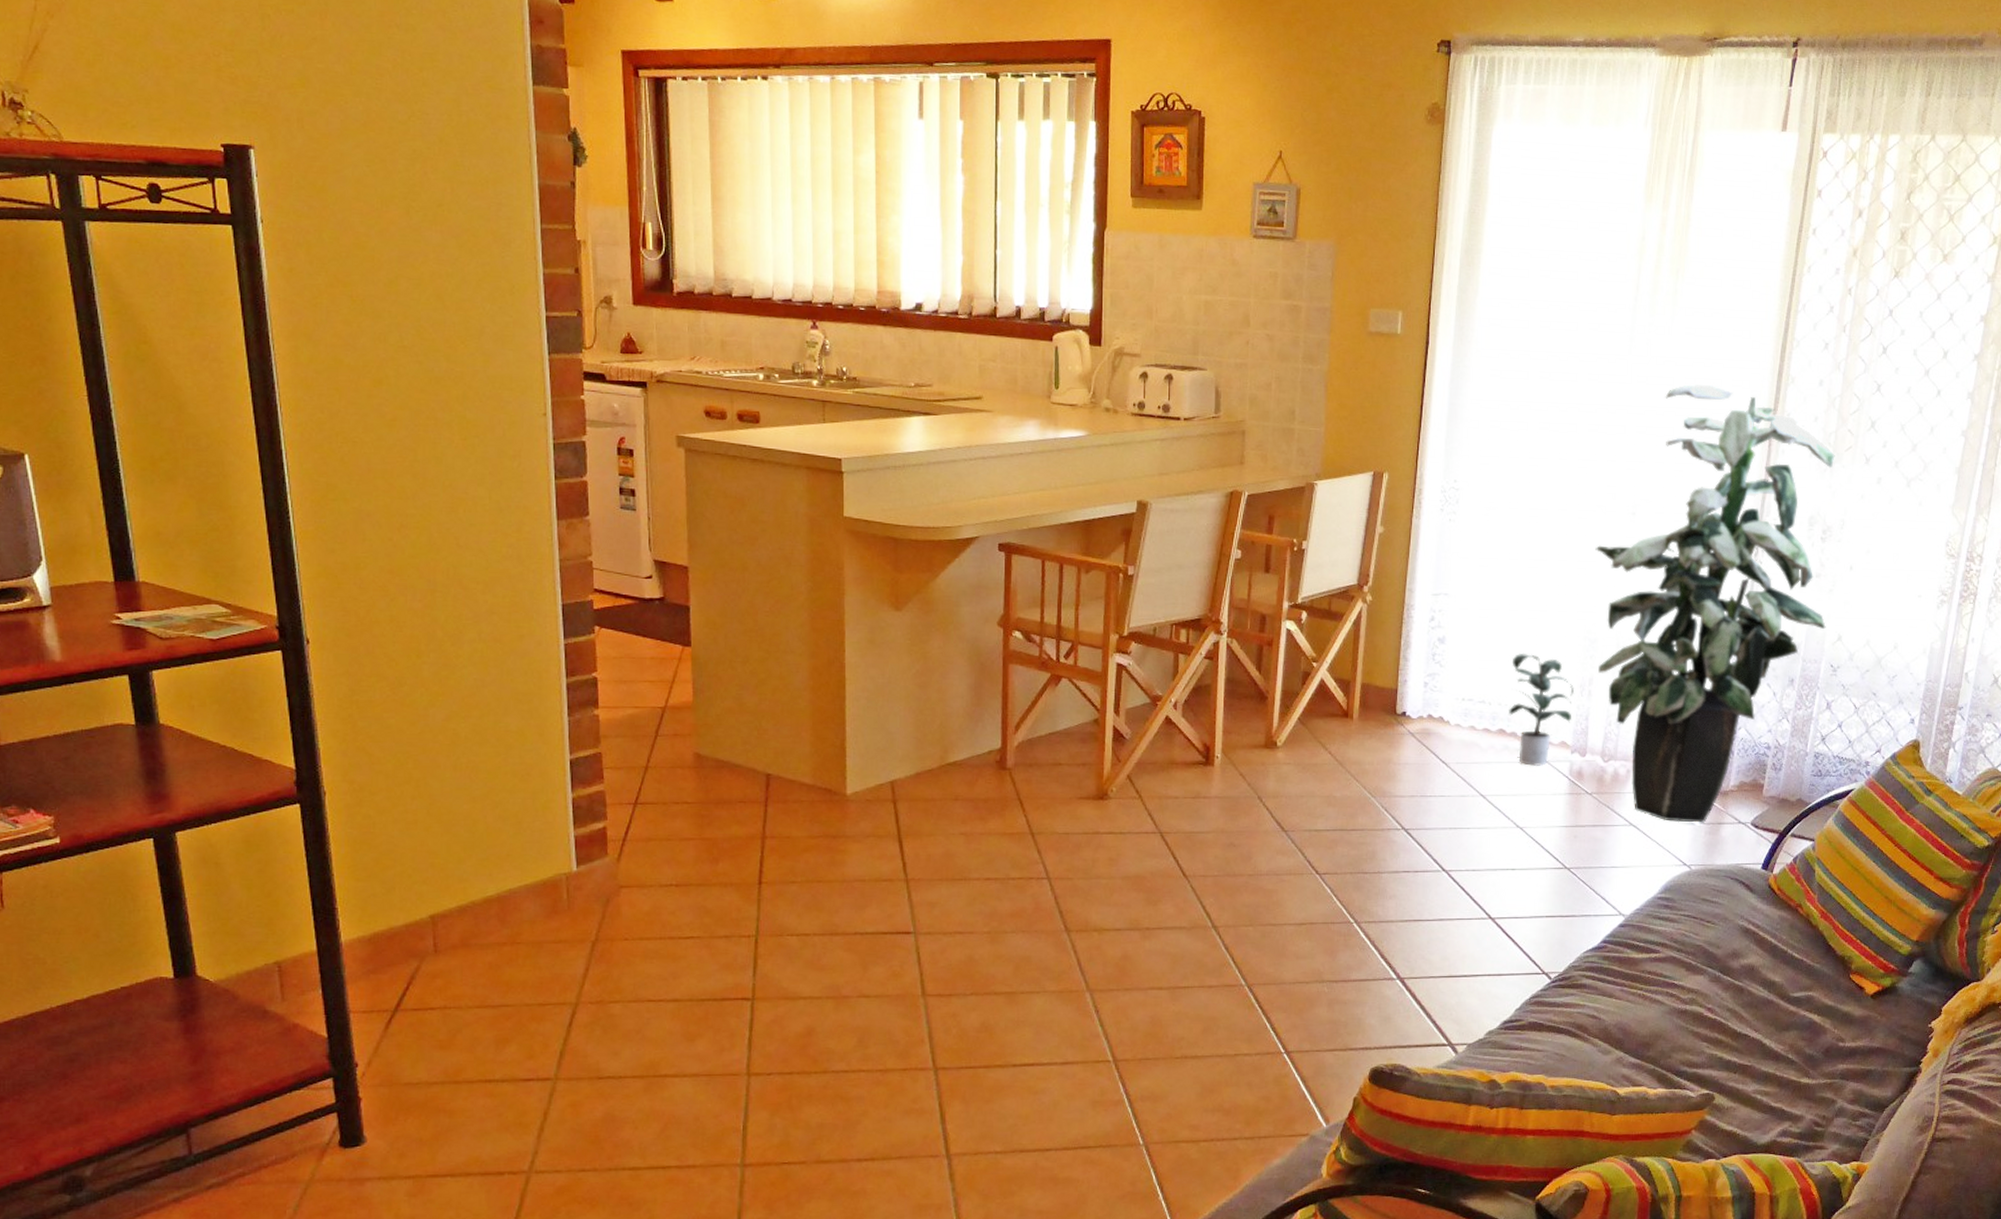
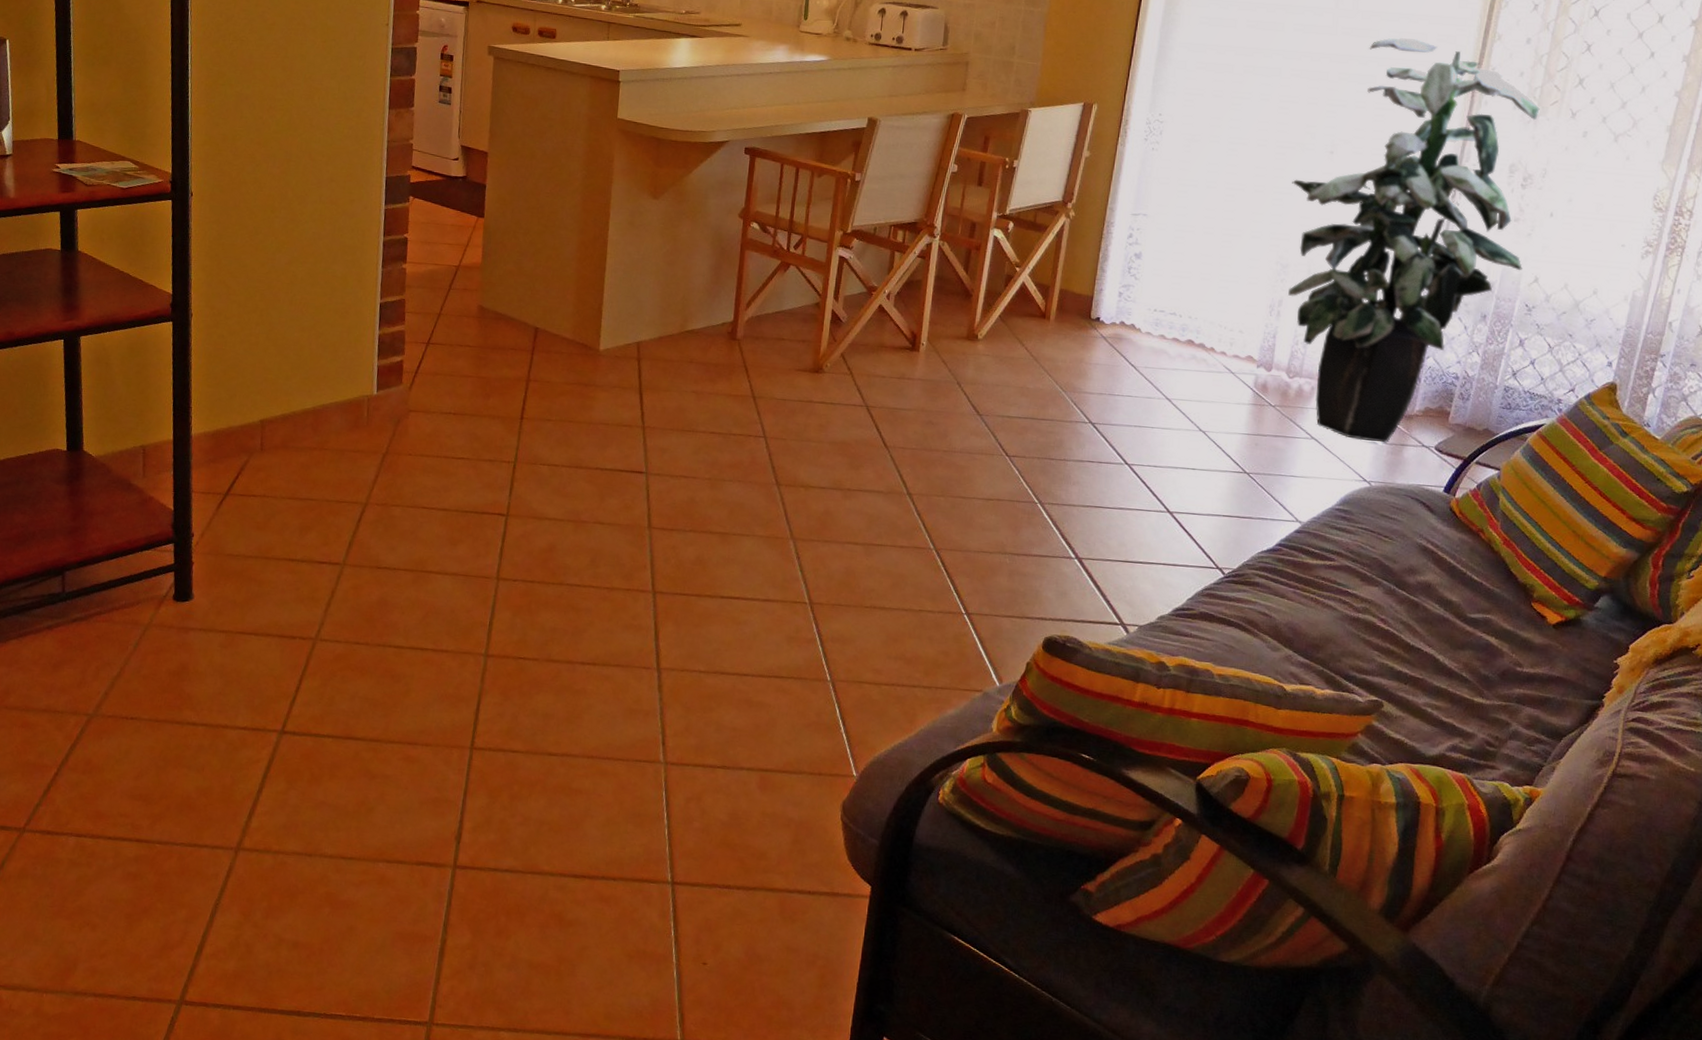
potted plant: present [1509,652,1574,766] -> none [1198,272,1263,377]

